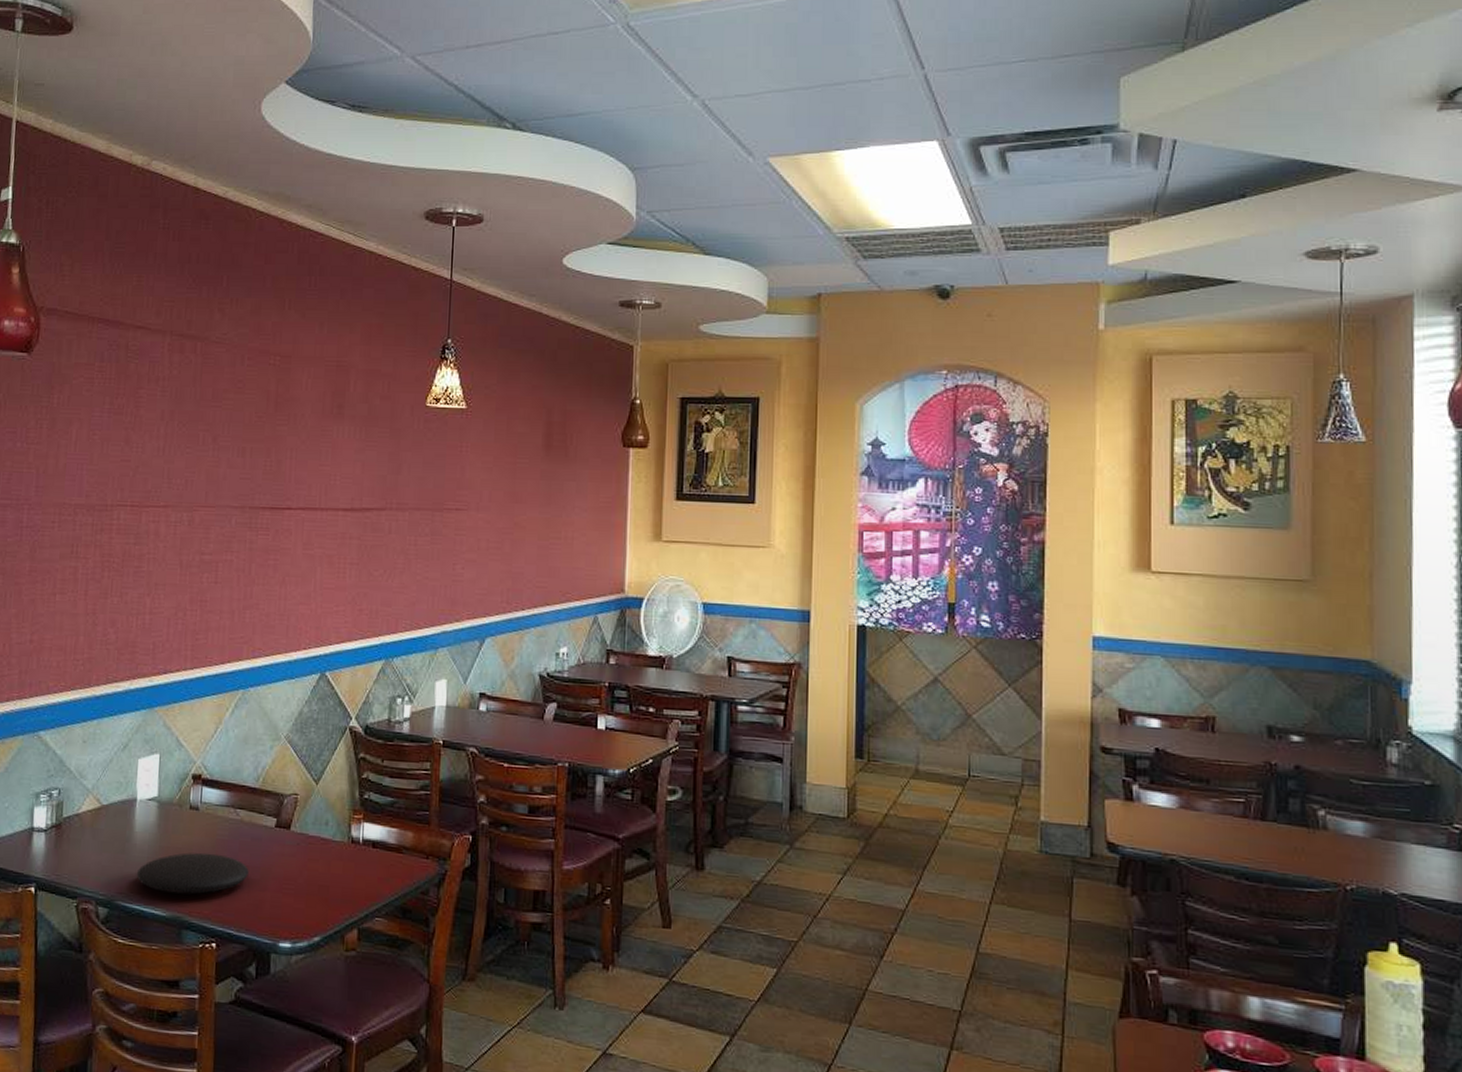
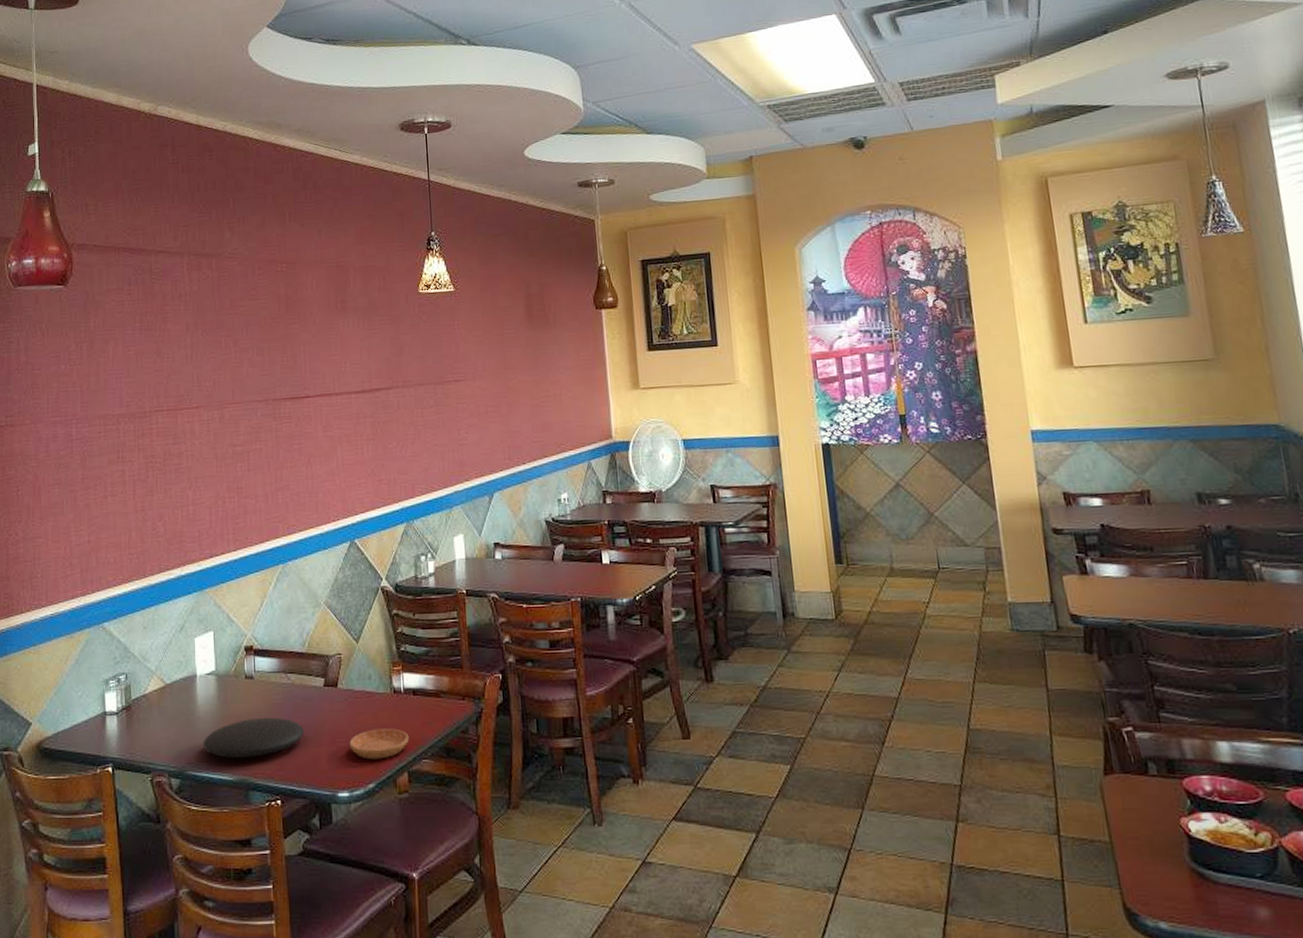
saucer: none [297,879,364,912] -> present [349,728,409,760]

